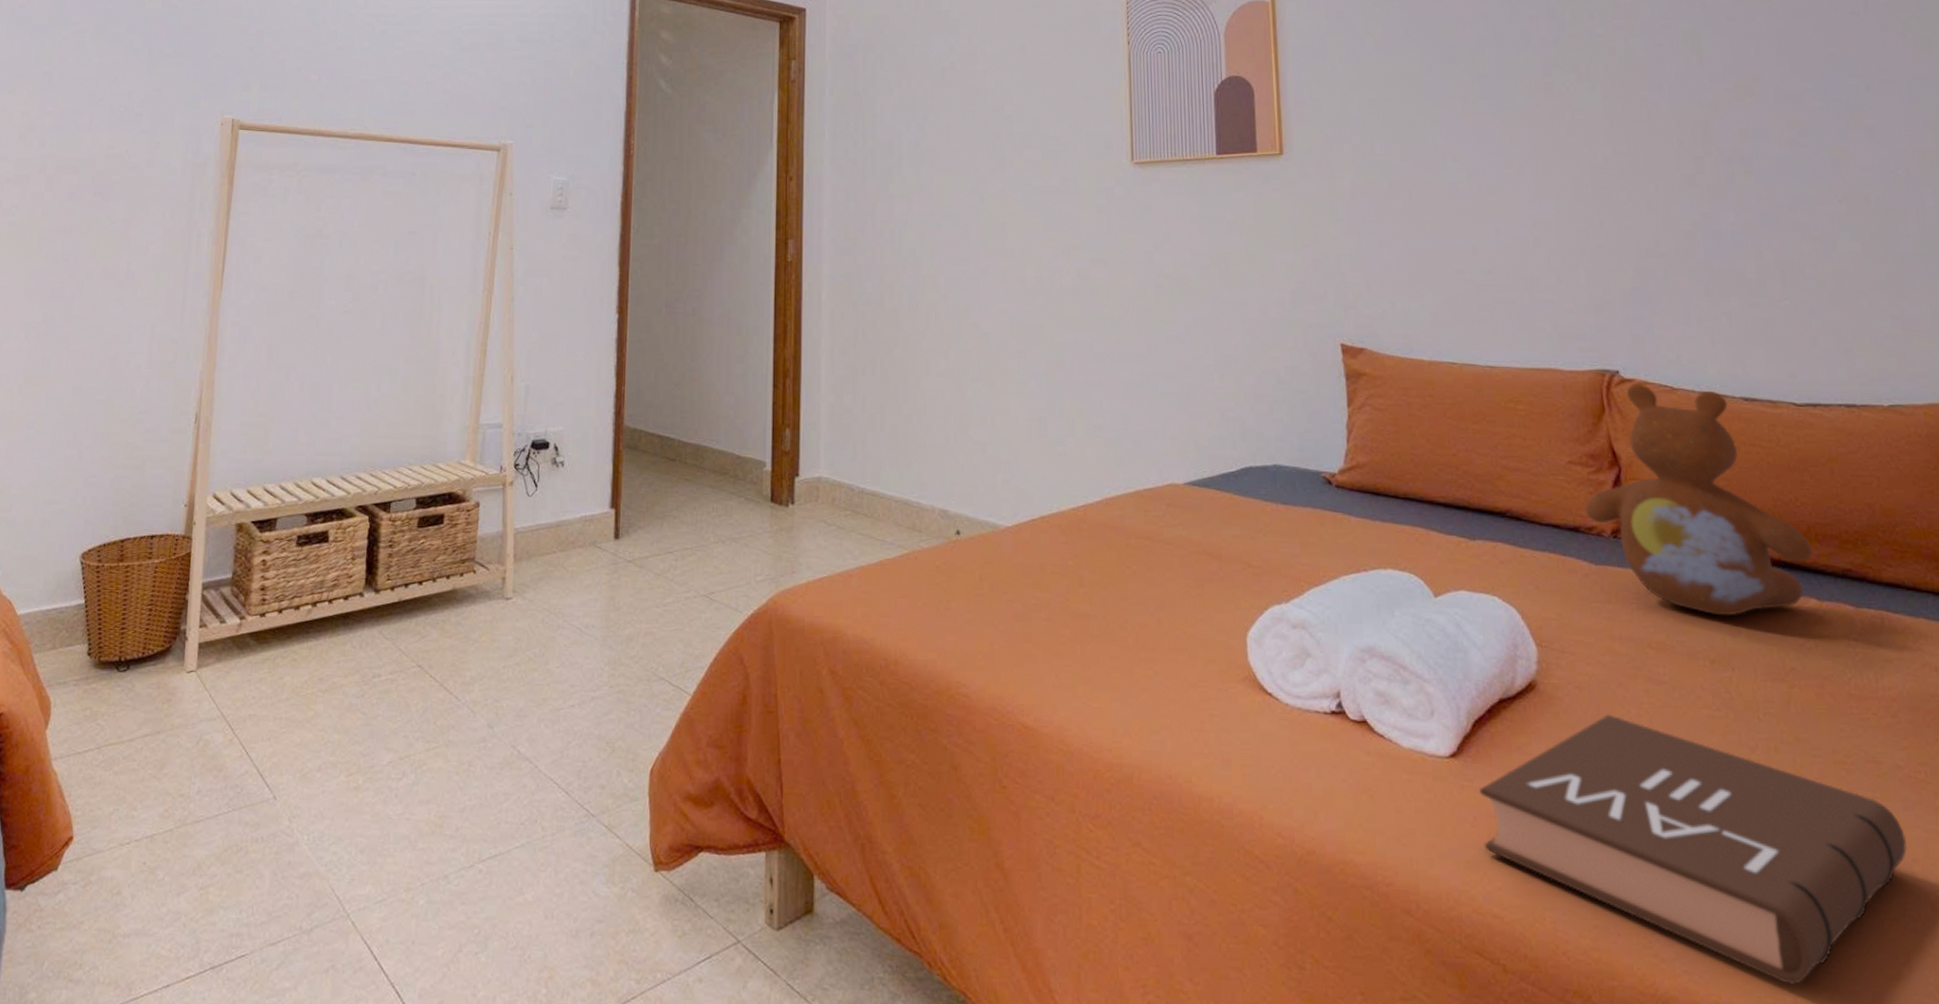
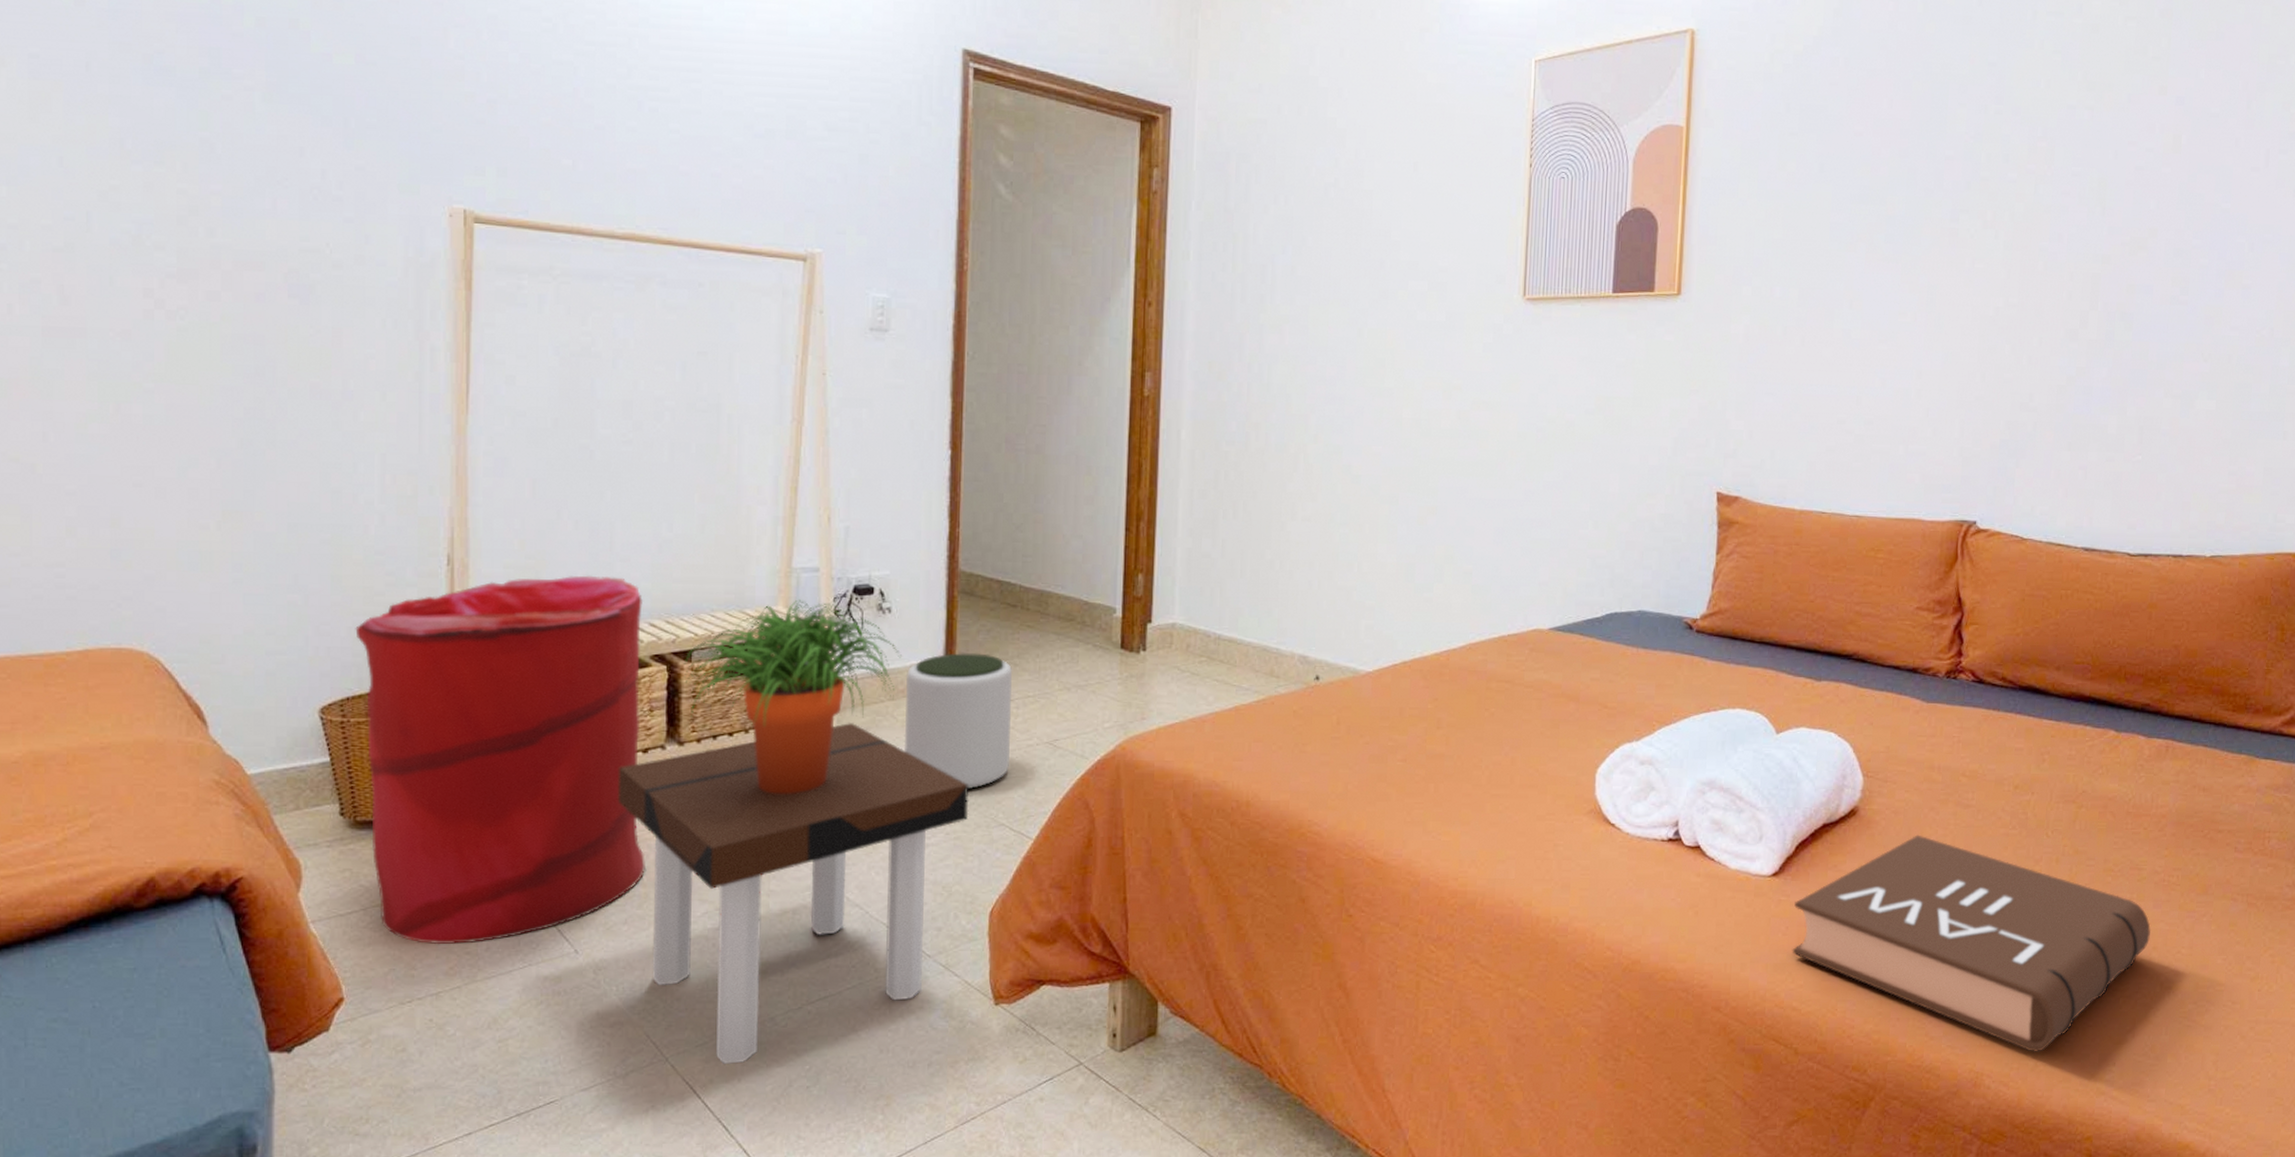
laundry hamper: none [110,431,352,787] -> present [355,575,647,945]
side table: none [320,572,632,924] -> present [618,722,970,1064]
potted plant: none [382,453,573,643] -> present [683,599,902,794]
plant pot: none [573,505,672,641] -> present [904,653,1013,789]
teddy bear: present [1585,383,1813,616] -> none [1925,534,2120,747]

